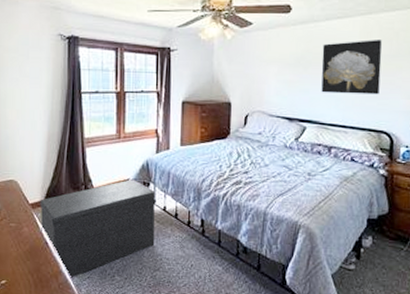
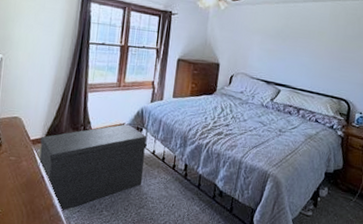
wall art: present [321,40,382,95] -> none [295,21,347,68]

